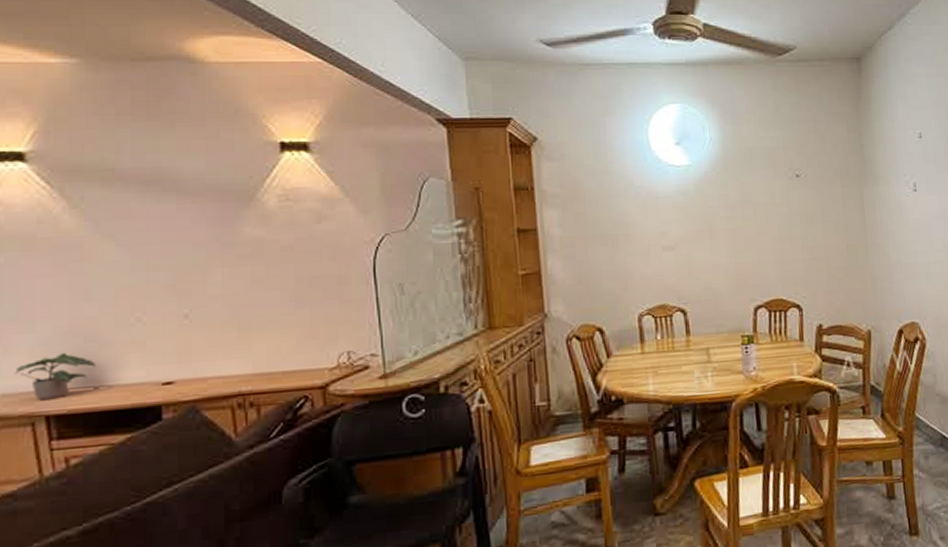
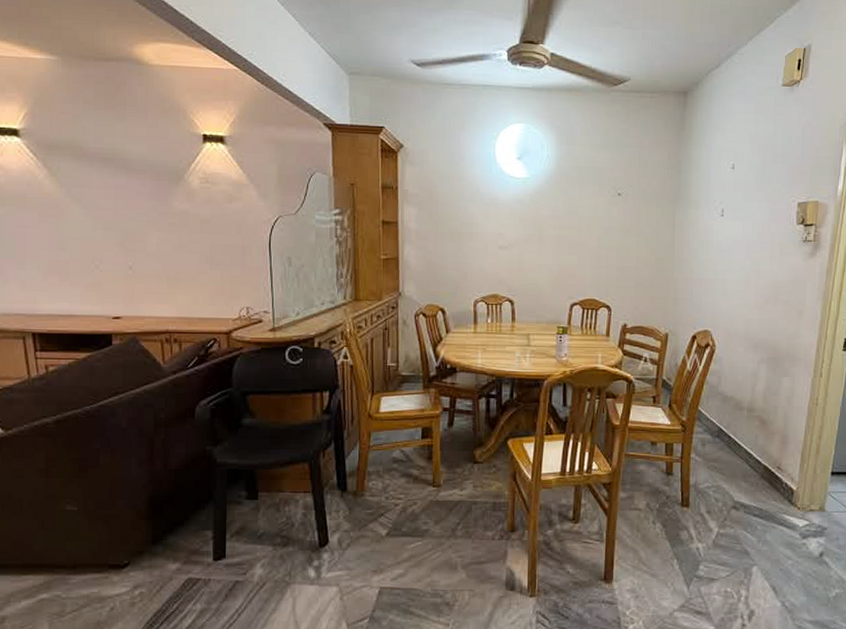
potted plant: present [15,352,95,401] -> none [12,286,67,321]

